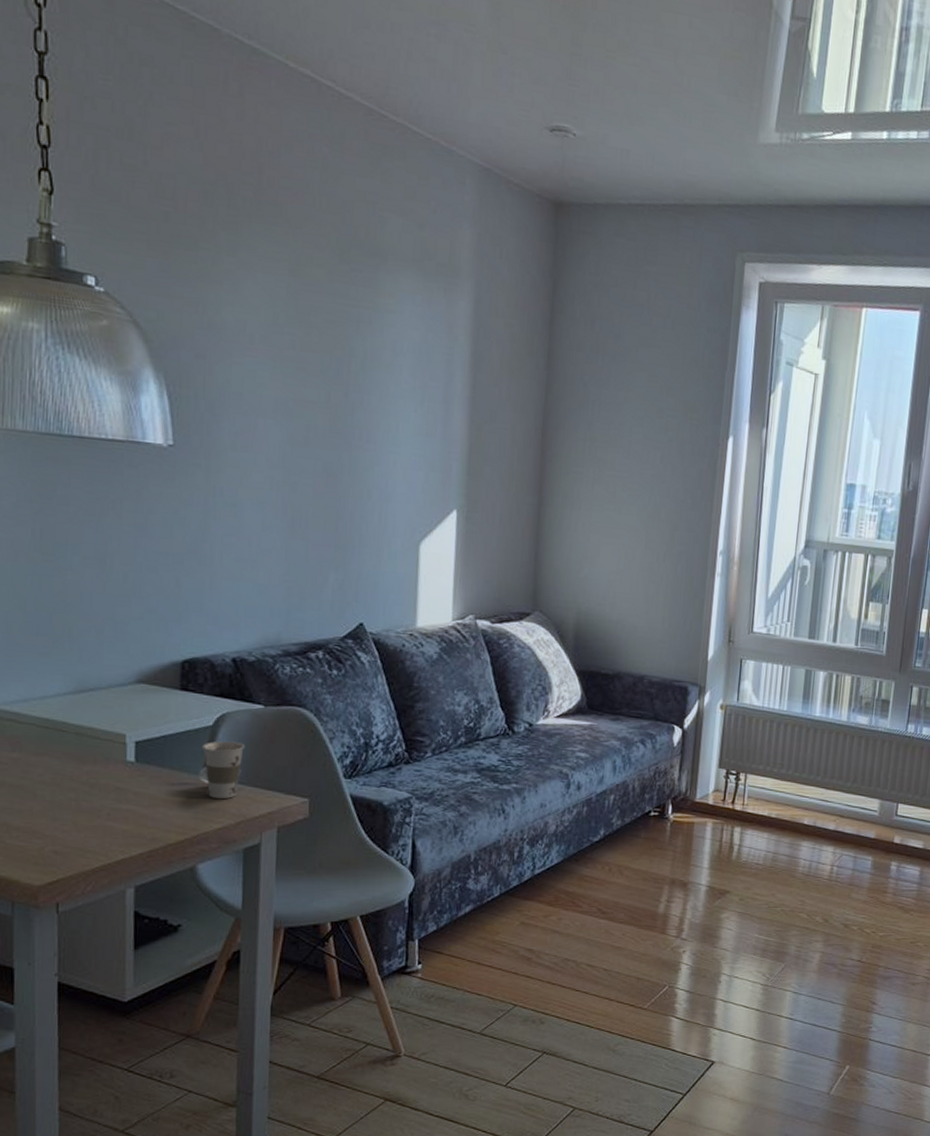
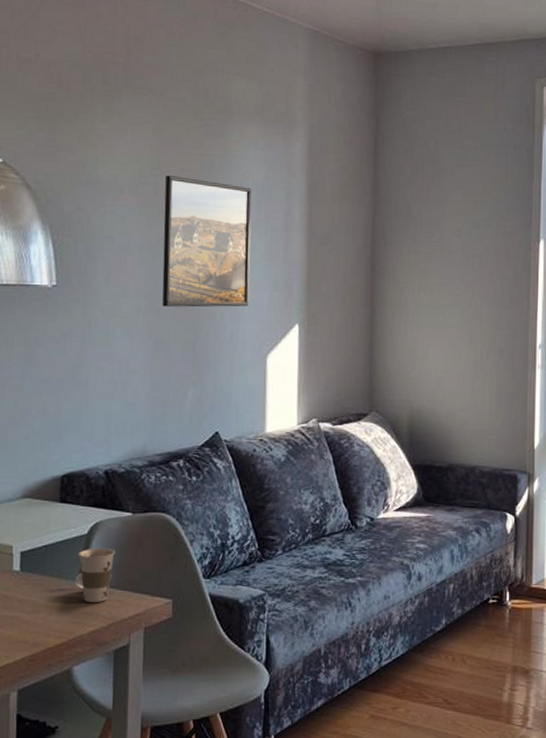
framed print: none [300,325,407,486] -> present [162,175,252,307]

